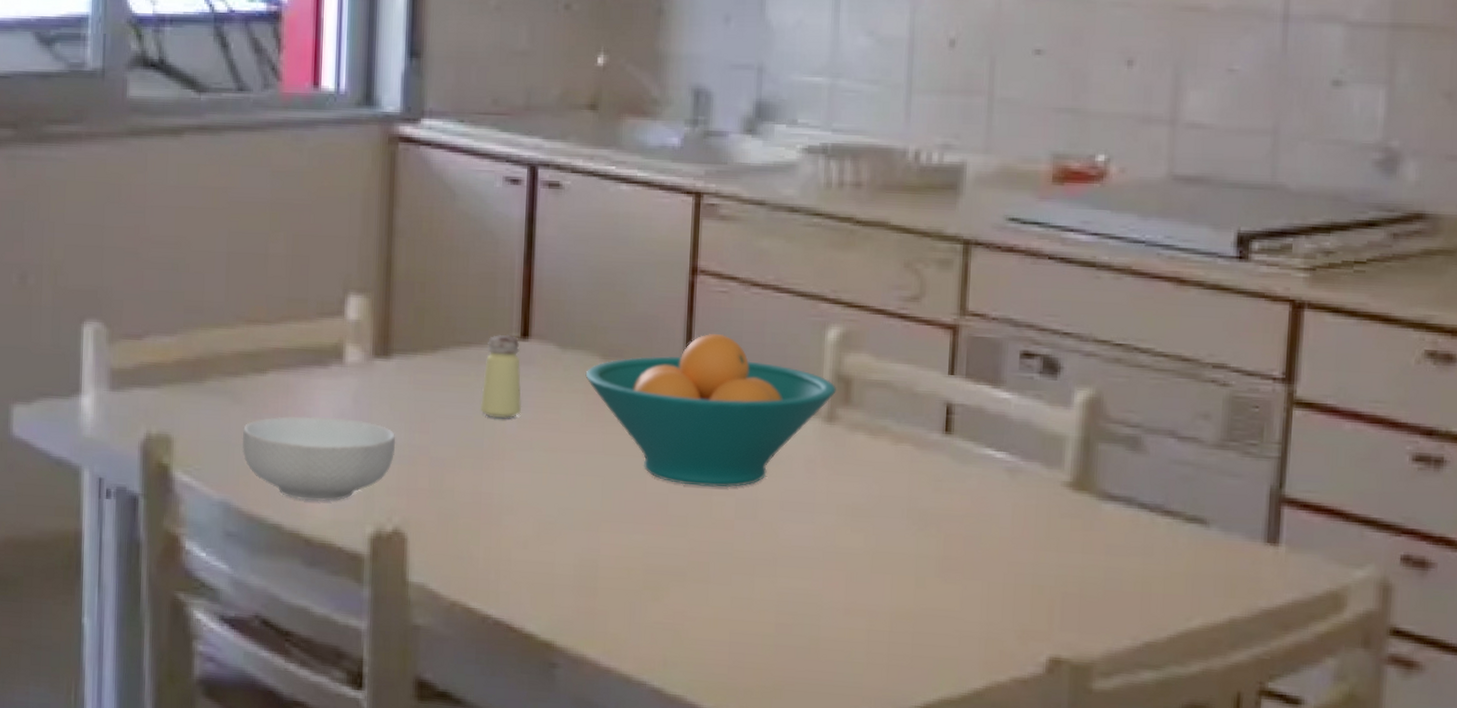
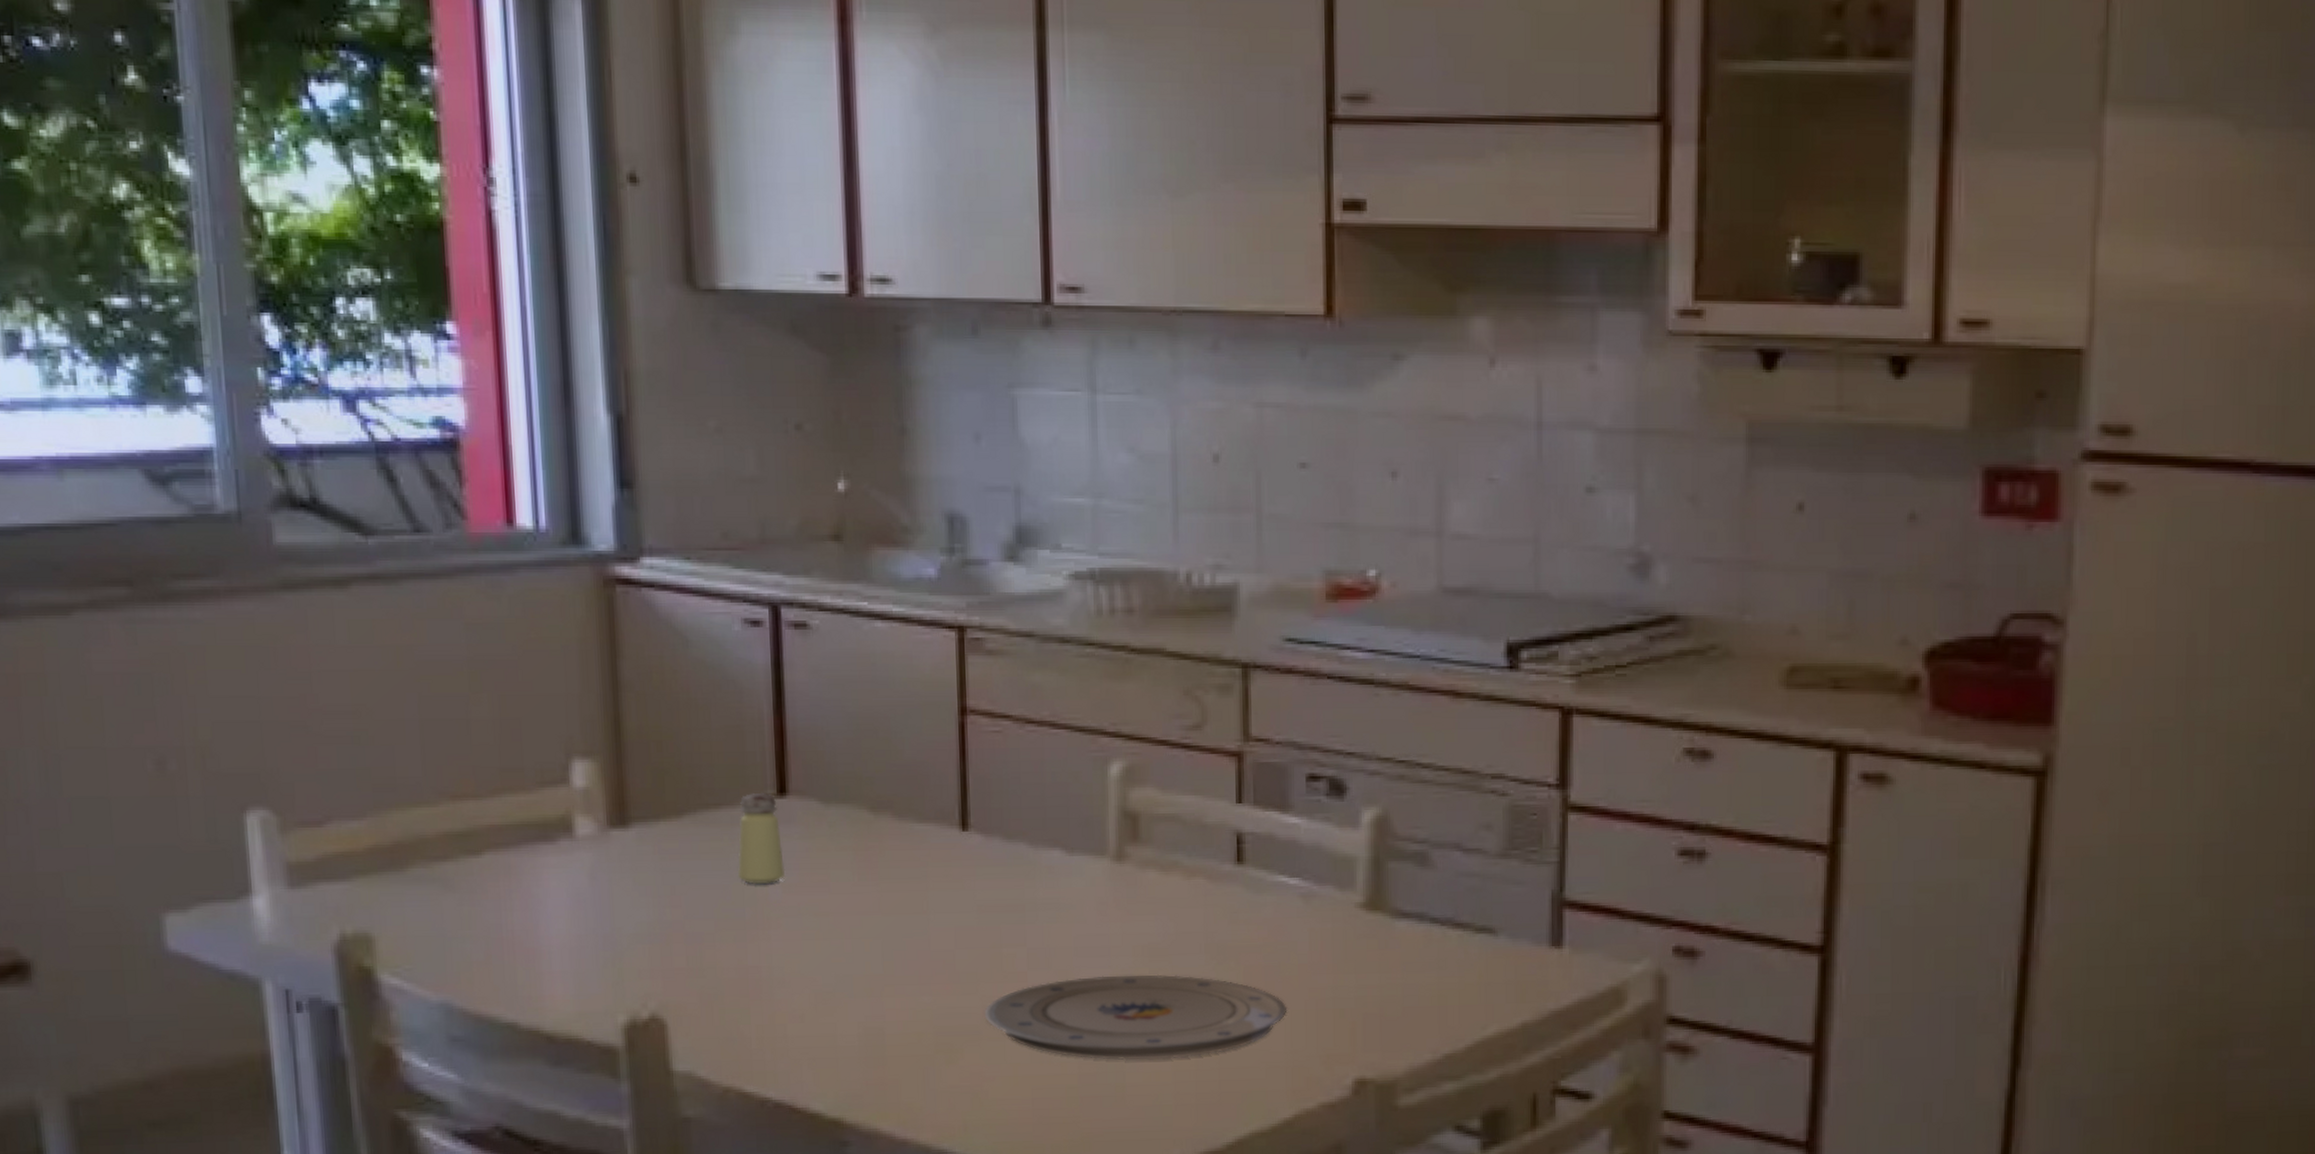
cereal bowl: present [242,416,396,502] -> none [460,897,644,994]
fruit bowl: present [585,333,836,488] -> none [853,776,1123,939]
plate: none [691,531,986,618] -> present [984,974,1288,1061]

